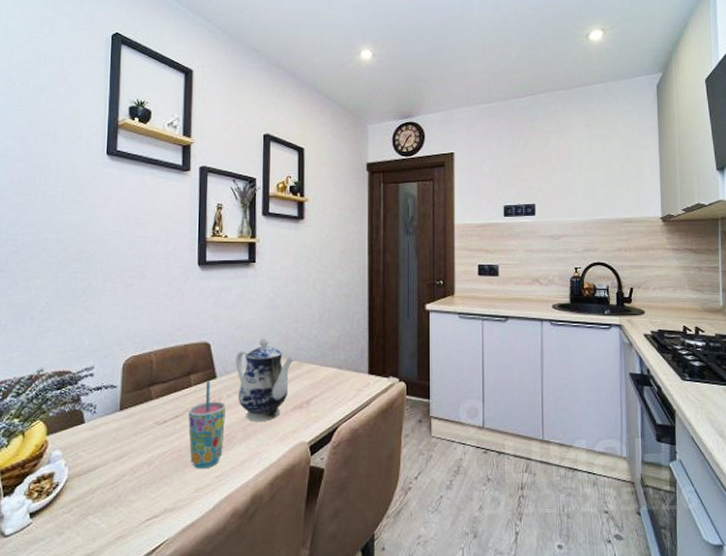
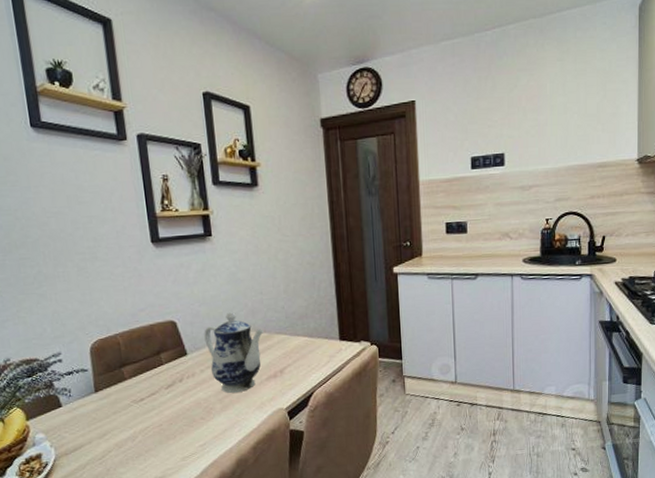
cup: present [188,380,226,469] -> none [164,358,203,440]

